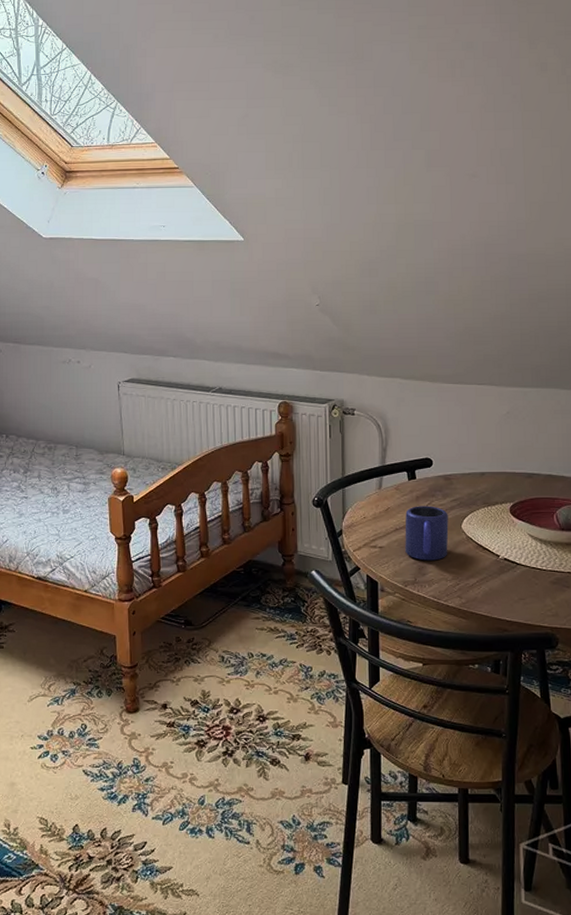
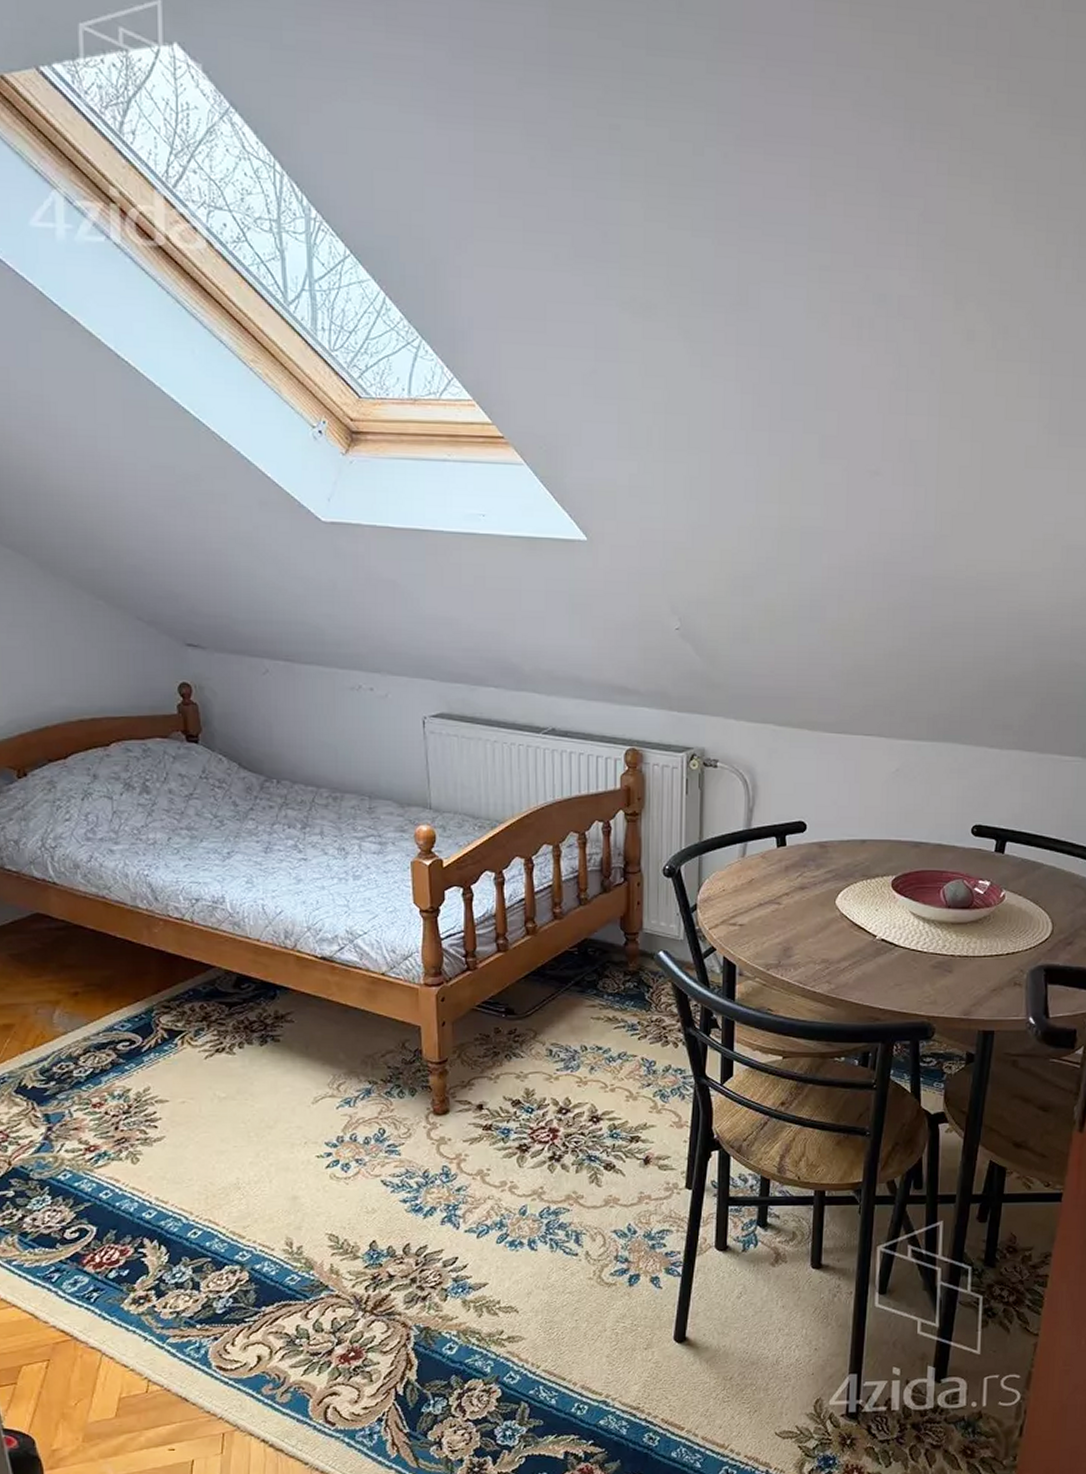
mug: present [405,506,449,561] -> none [769,877,821,941]

